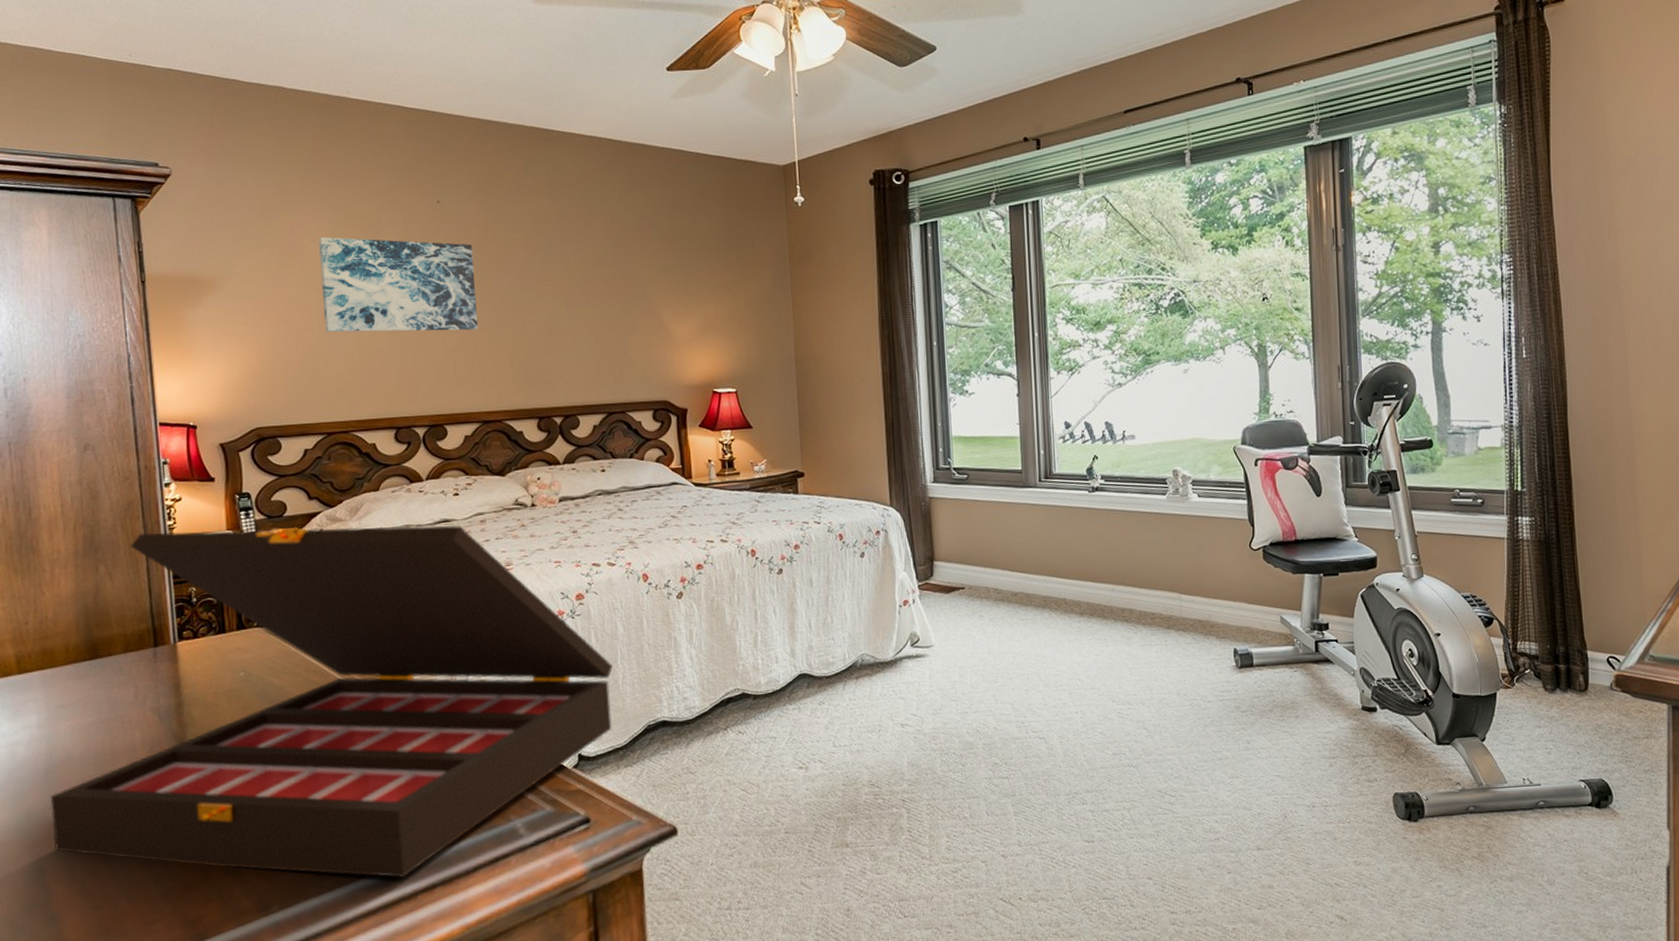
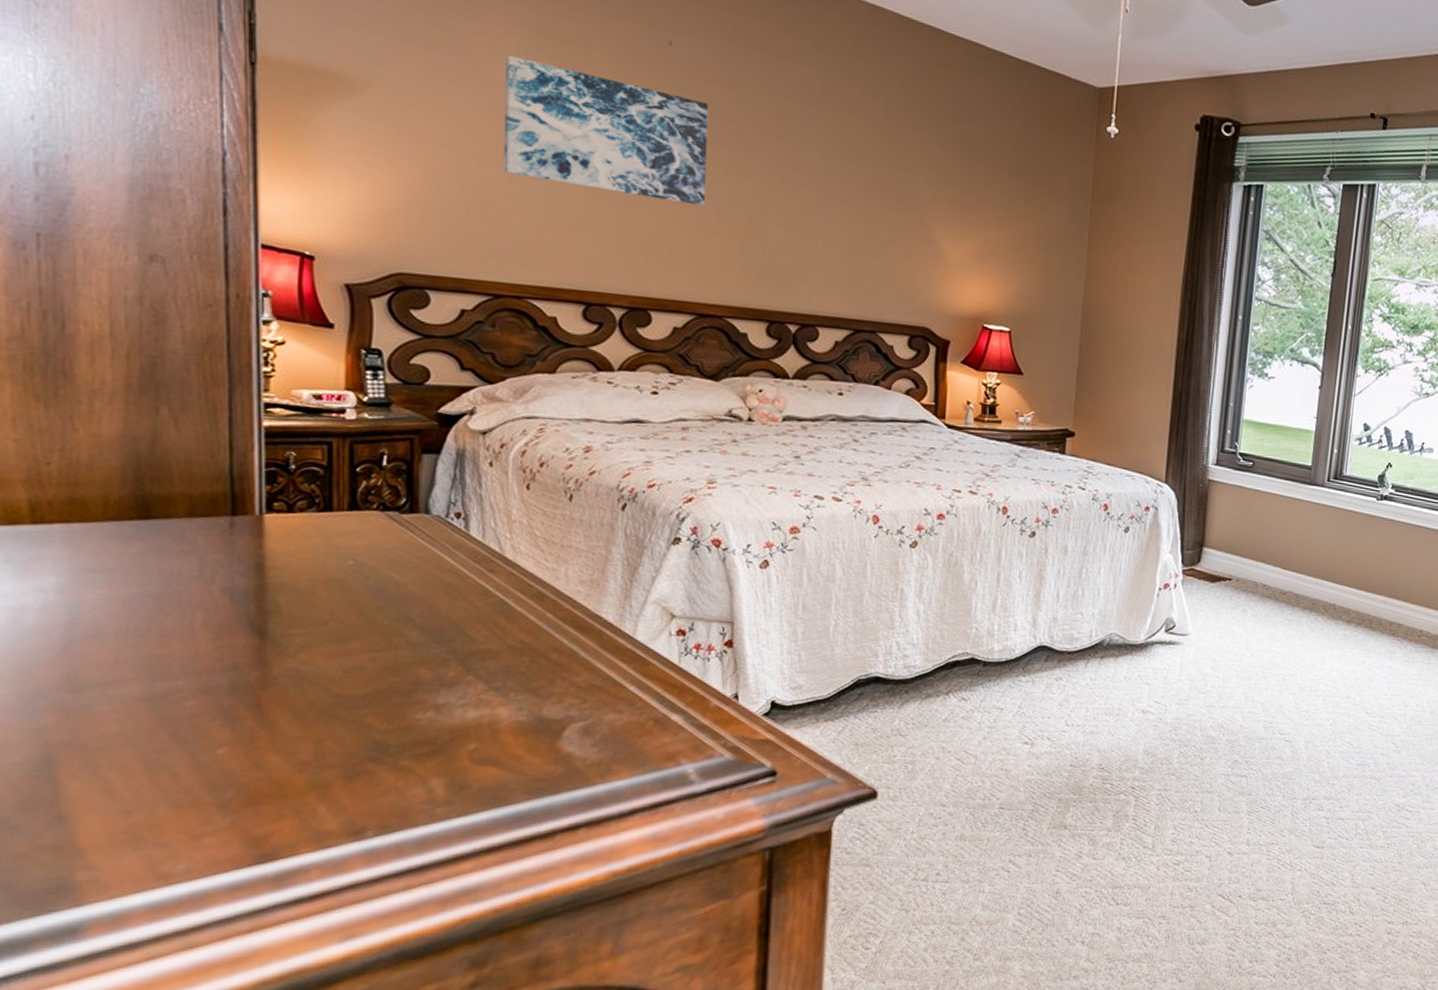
jewelry box: present [50,524,613,878] -> none [68,376,824,813]

